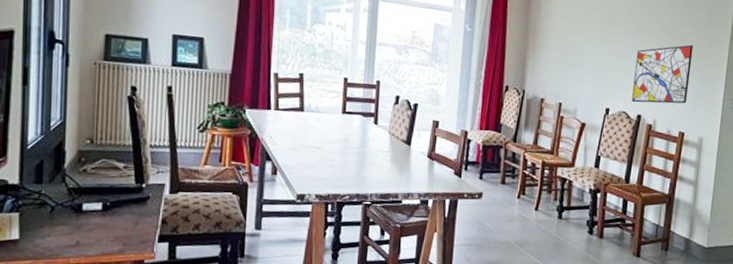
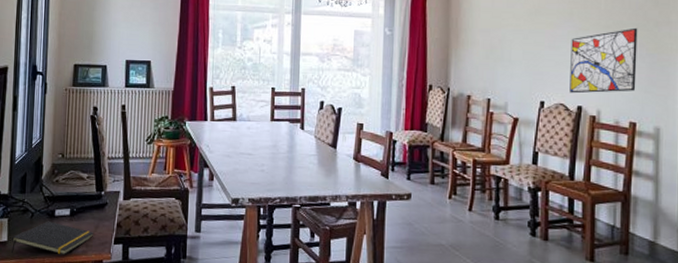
notepad: none [25,216,133,255] -> present [12,221,94,256]

